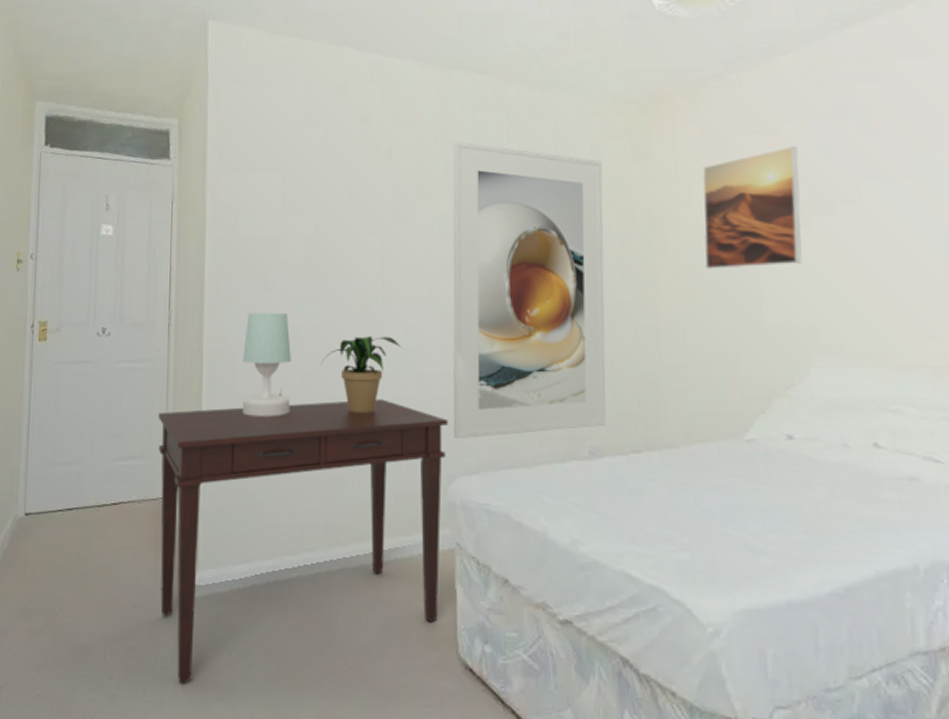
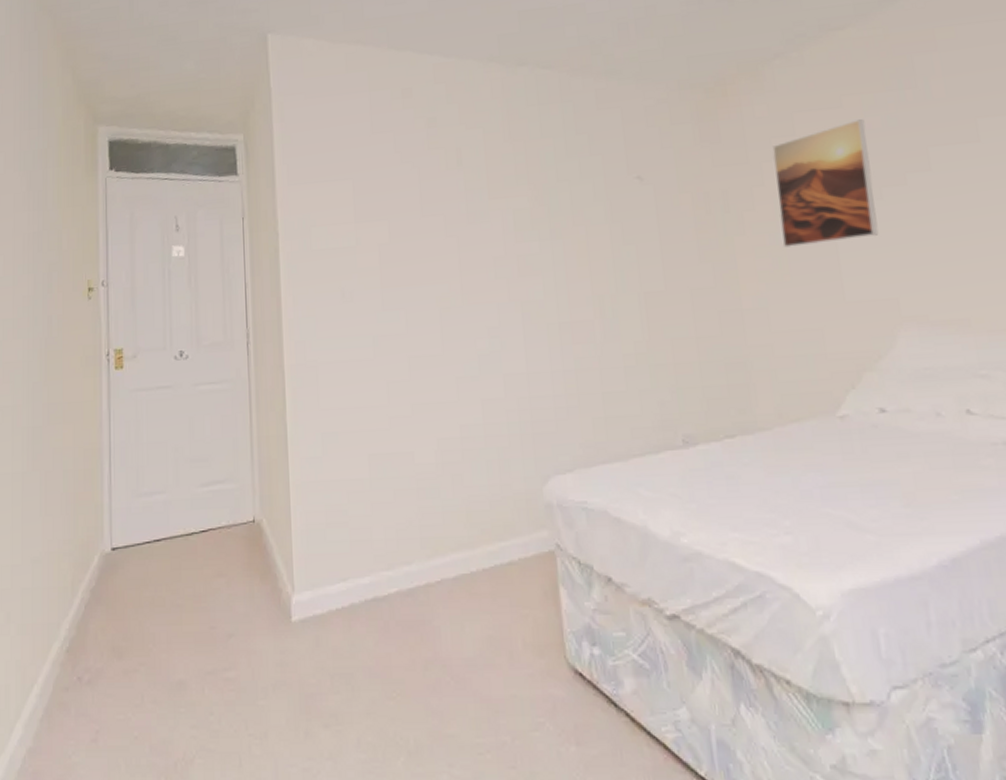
desk: present [158,399,448,685] -> none [242,403,543,714]
table lamp: present [242,312,291,416] -> none [325,322,377,430]
potted plant: present [320,336,400,414] -> none [404,338,484,419]
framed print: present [453,141,606,439] -> none [522,137,698,438]

